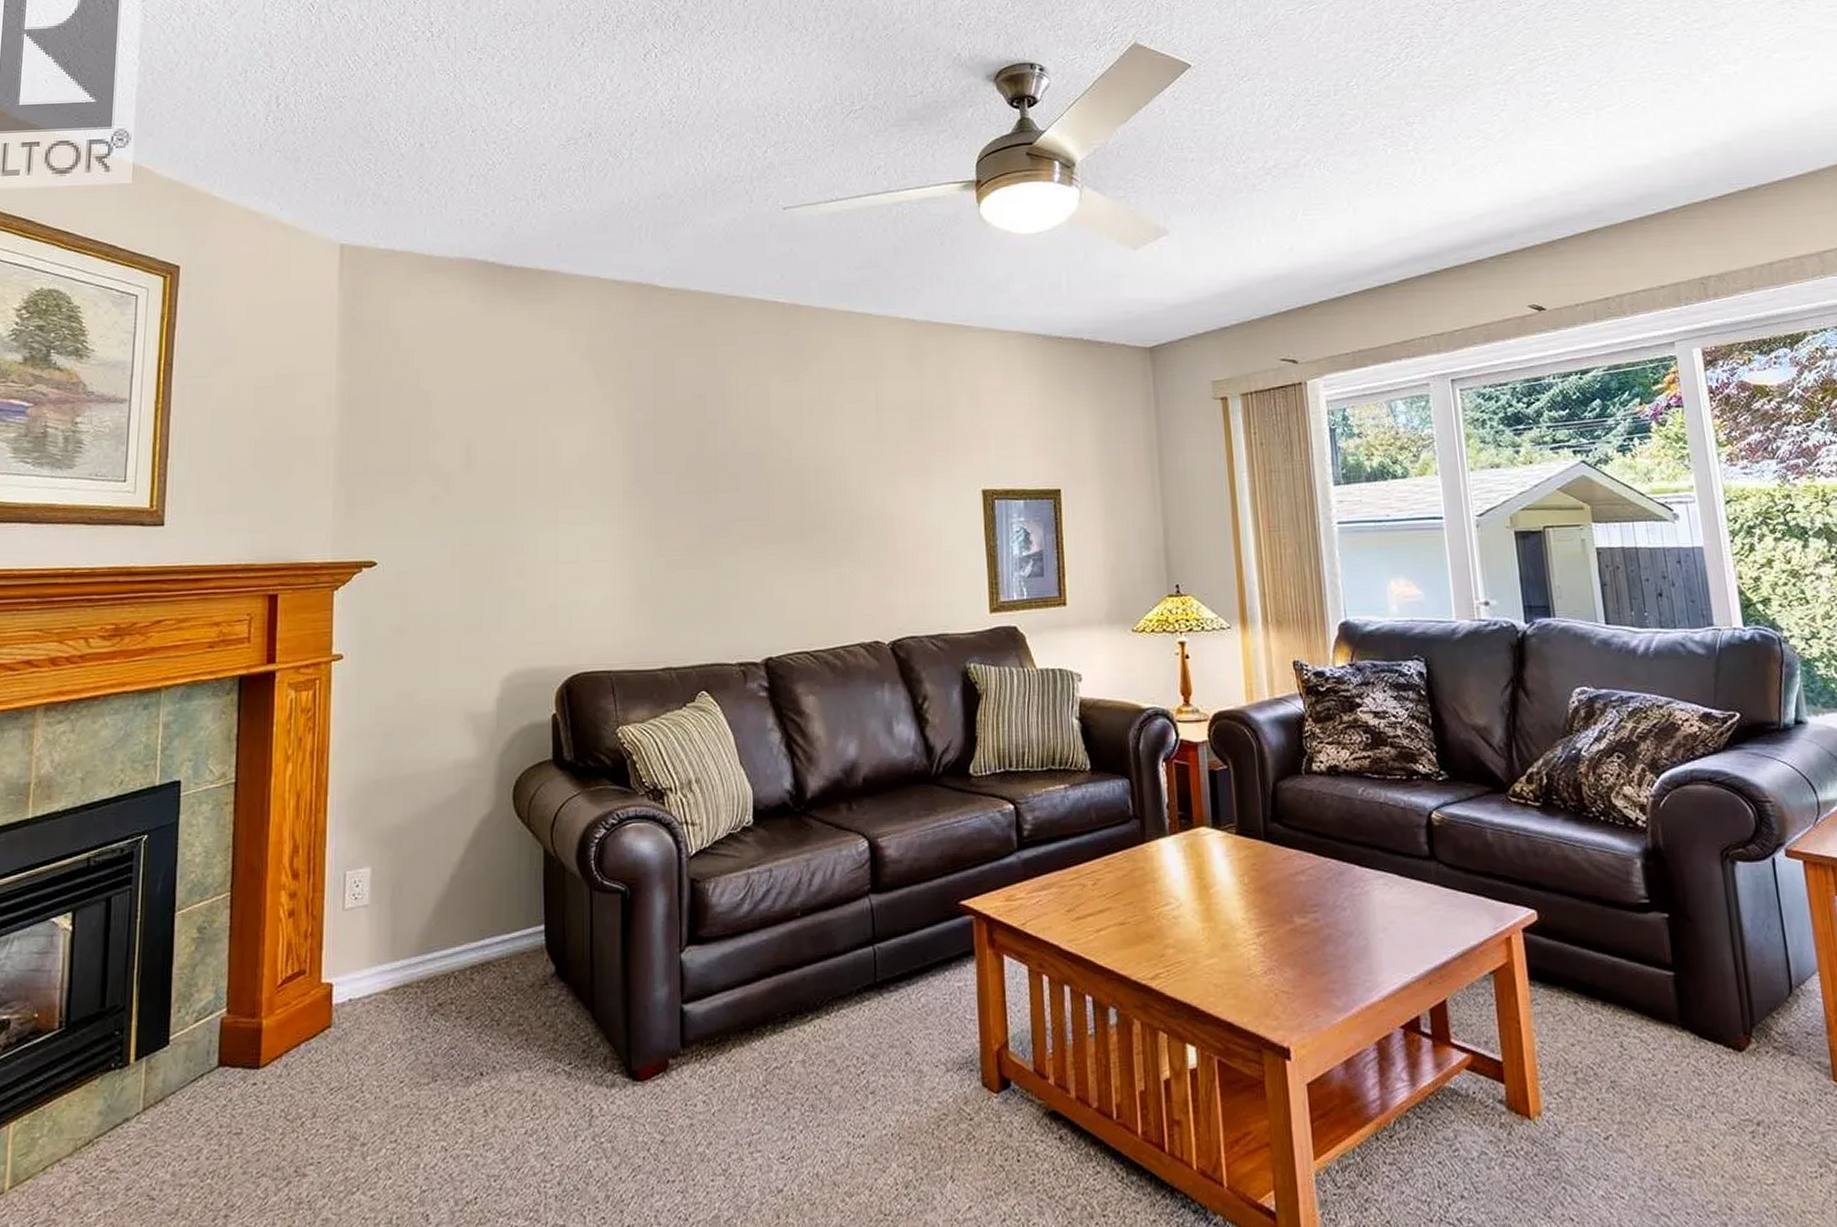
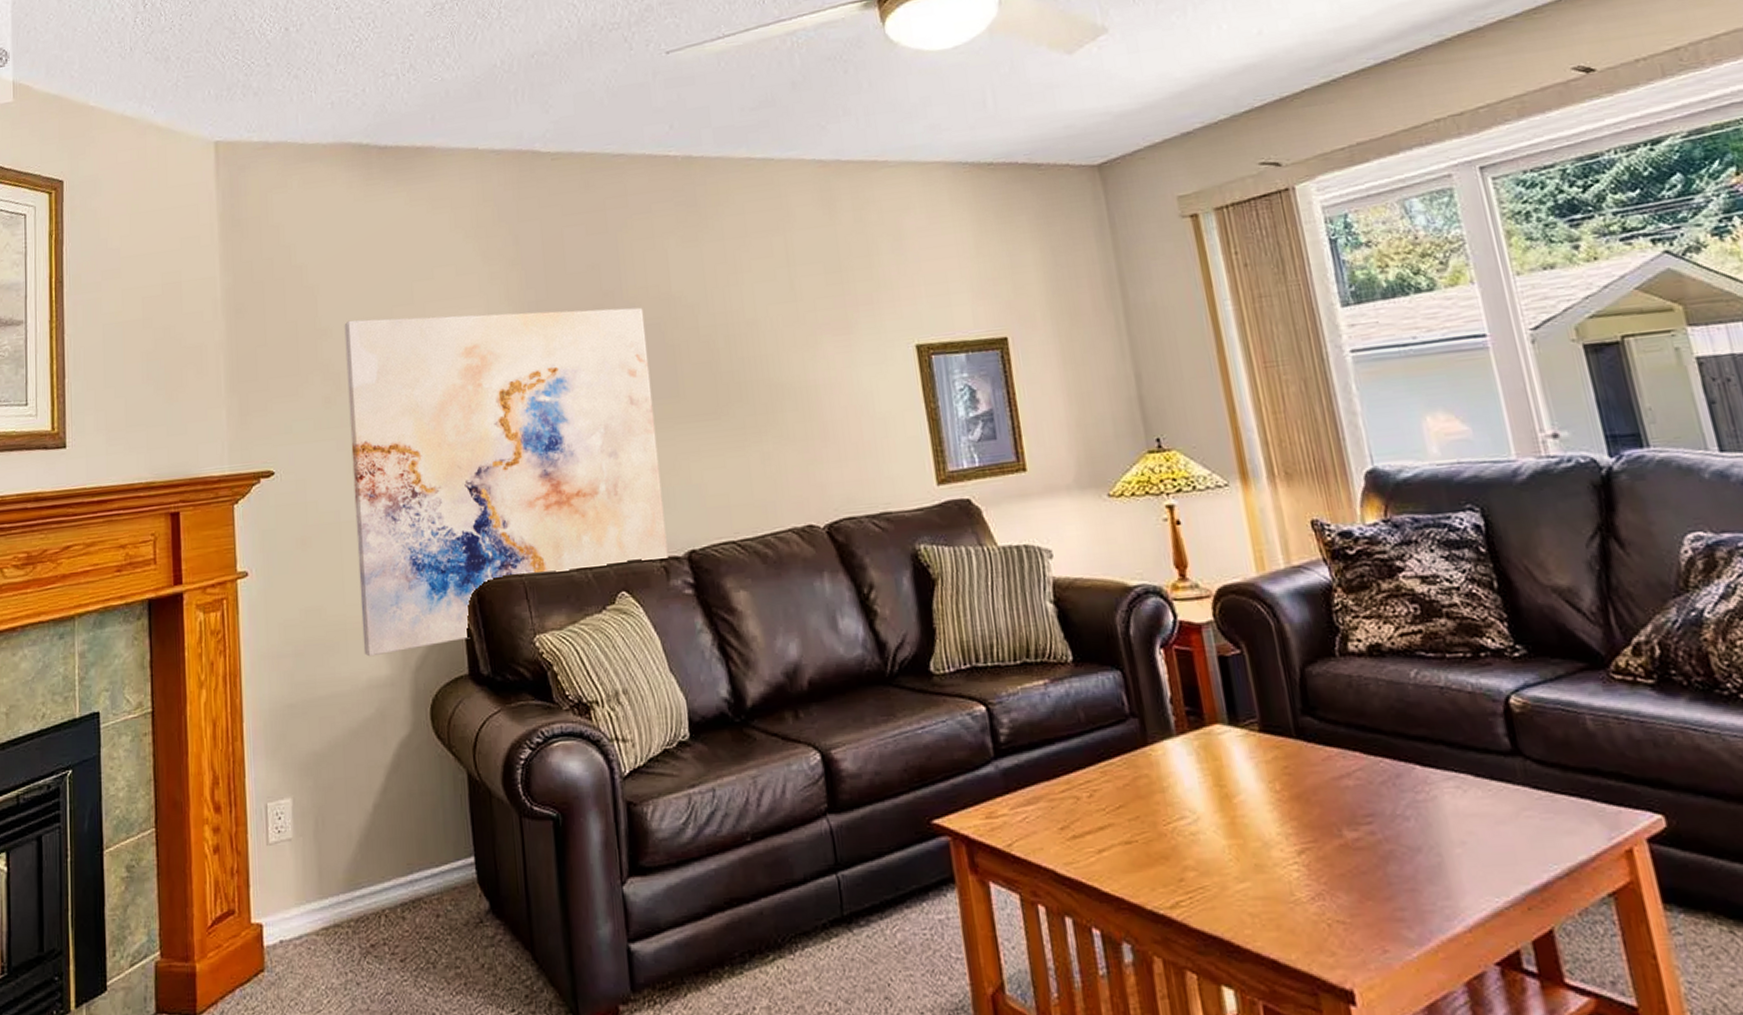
wall art: none [452,426,747,740] -> present [344,307,668,657]

